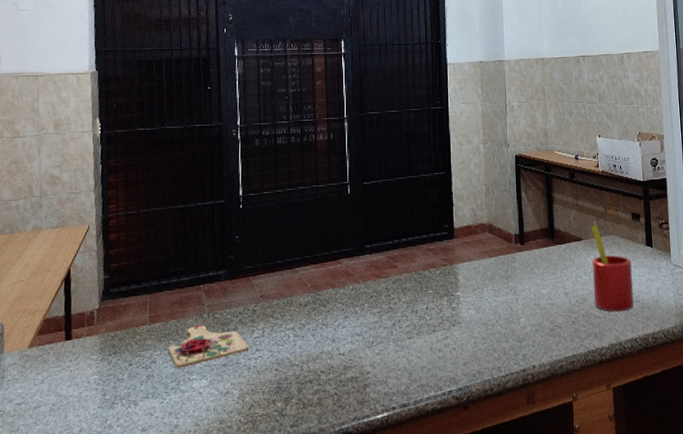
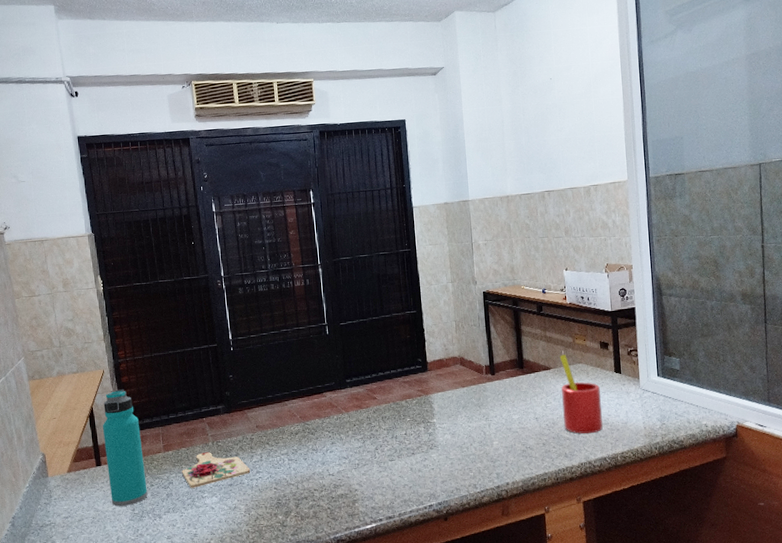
water bottle: none [78,248,125,390] -> present [102,389,148,507]

